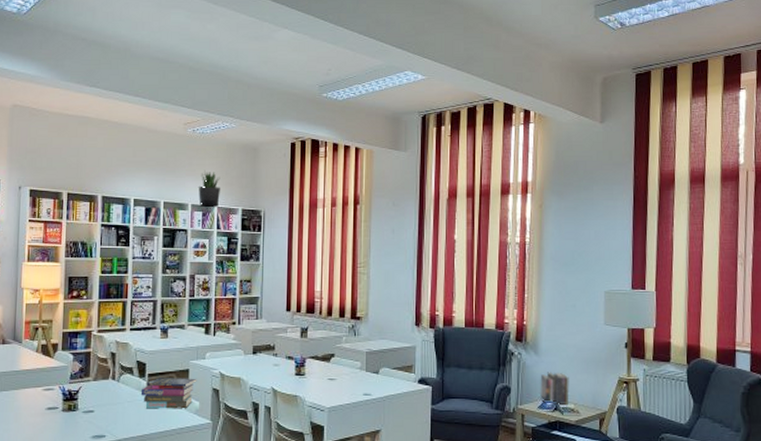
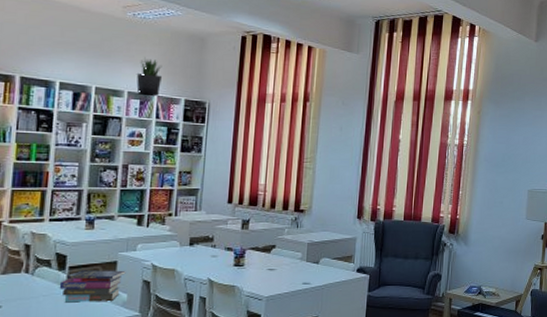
books: present [540,372,569,404] -> none [467,260,493,289]

